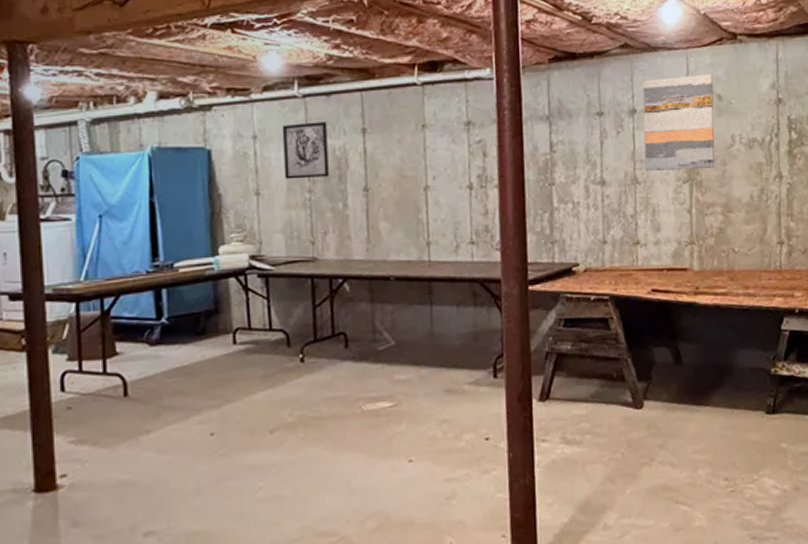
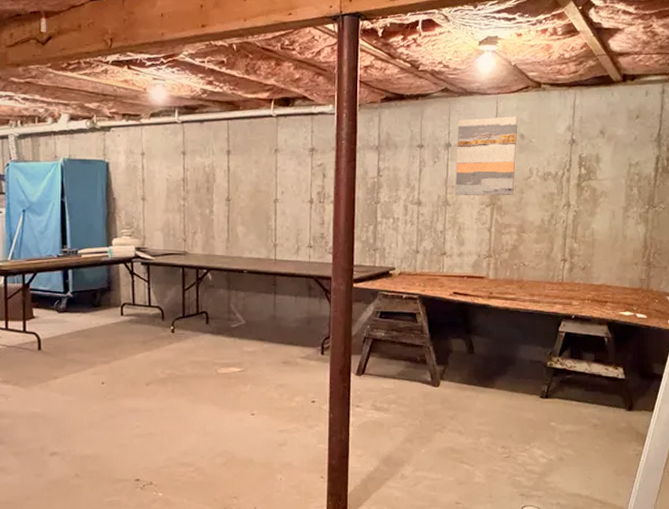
wall art: present [282,122,329,179] -> none [164,143,200,189]

